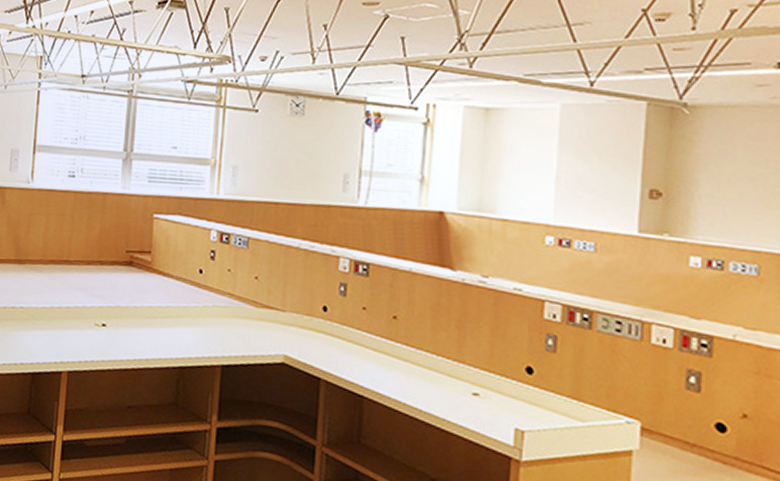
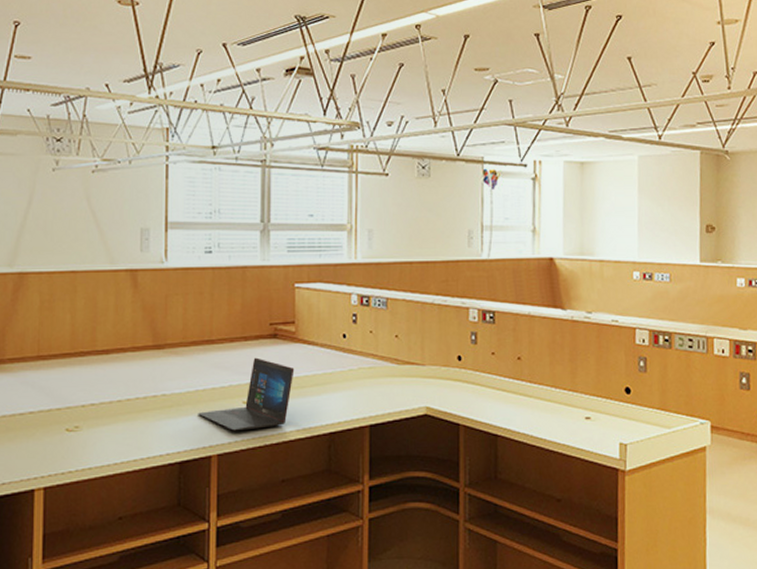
laptop: none [52,282,148,353] -> present [198,357,295,431]

